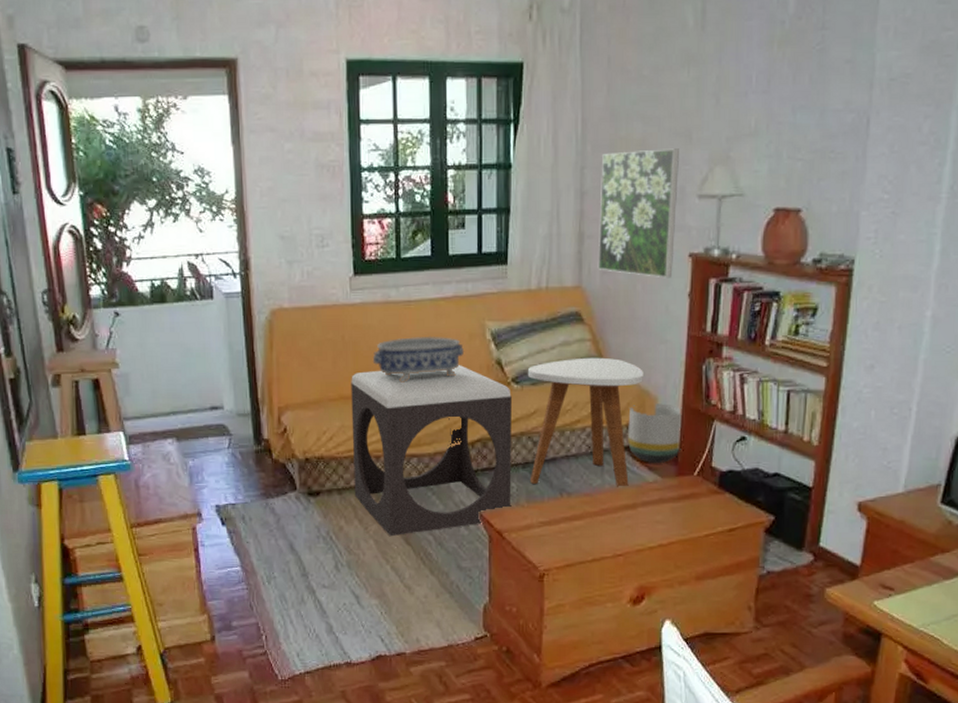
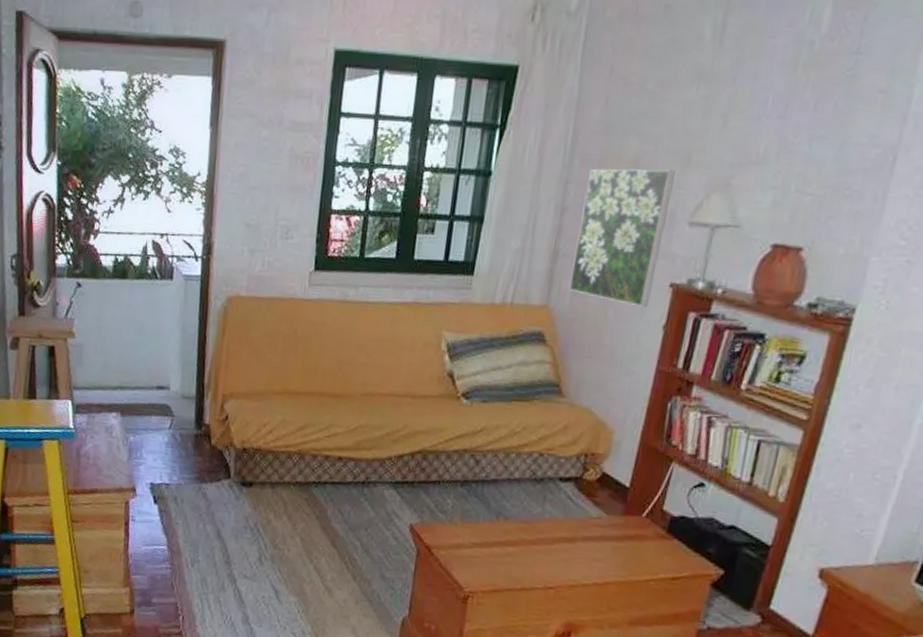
footstool: present [351,365,512,537] -> none [286,368,460,537]
decorative bowl: present [372,336,465,382] -> none [322,339,417,384]
side table: present [527,357,643,487] -> none [466,379,603,518]
planter: present [628,403,682,464] -> none [575,435,639,500]

